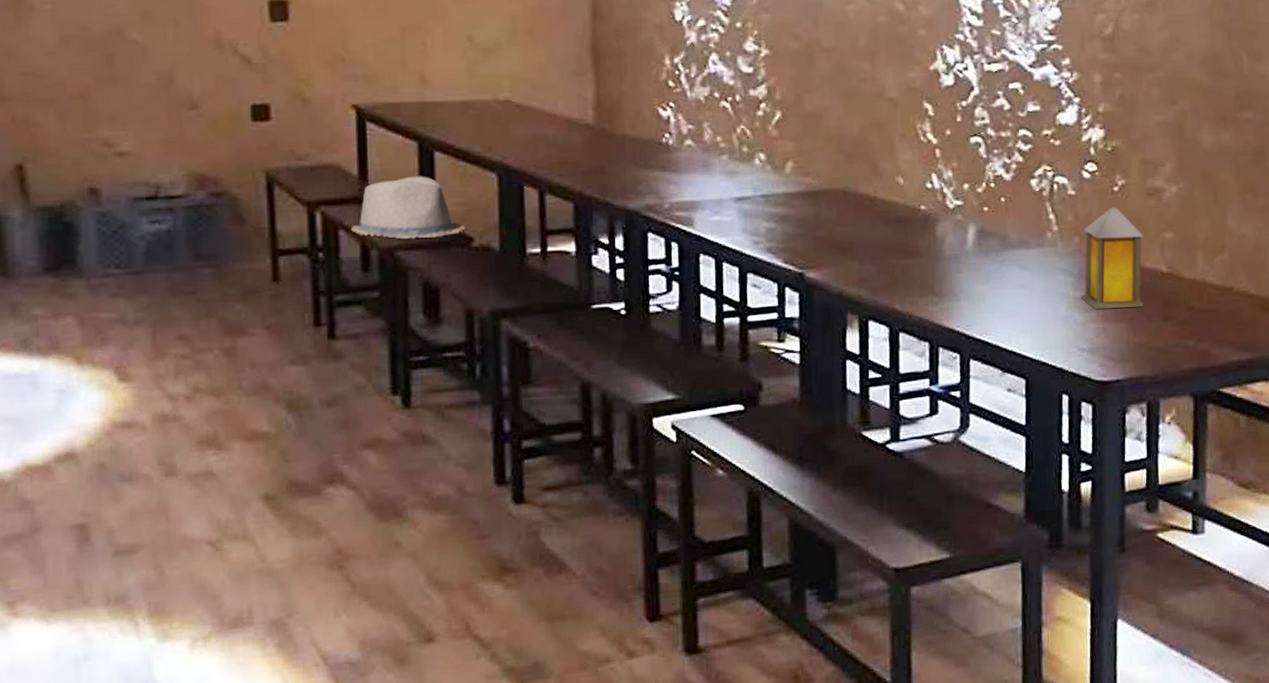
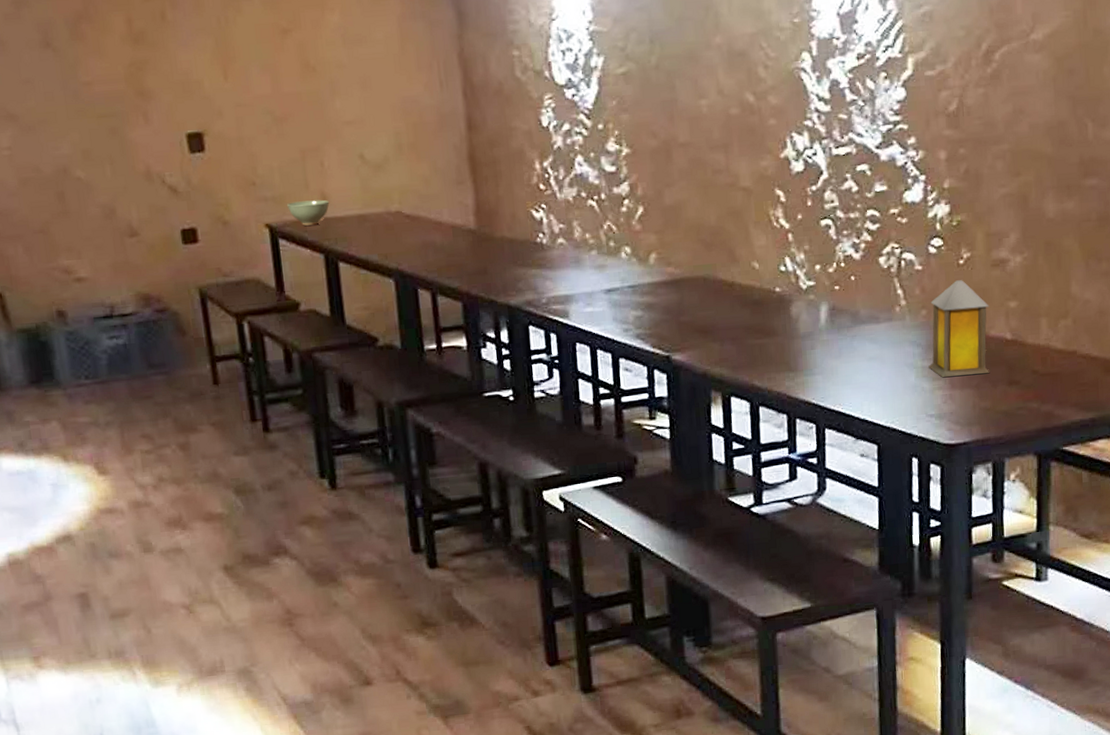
hat: present [351,176,466,240] -> none [274,285,371,343]
bowl: none [378,82,429,109] -> present [286,199,330,226]

